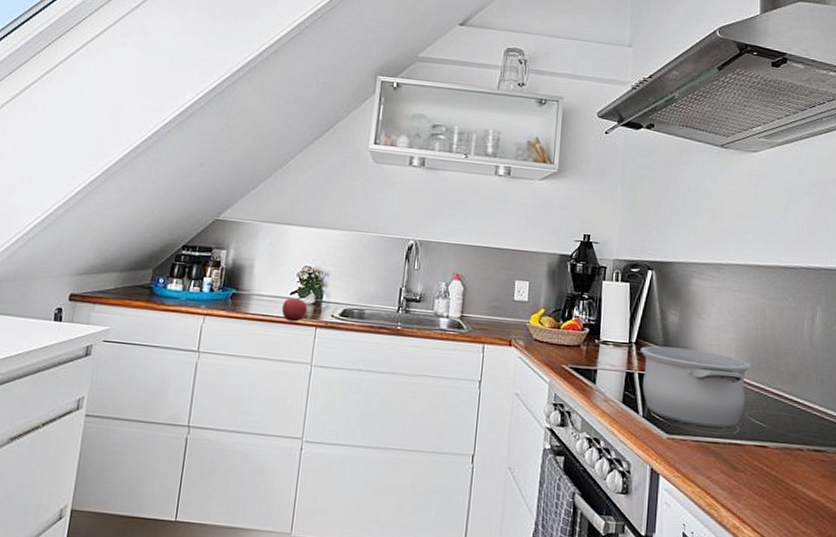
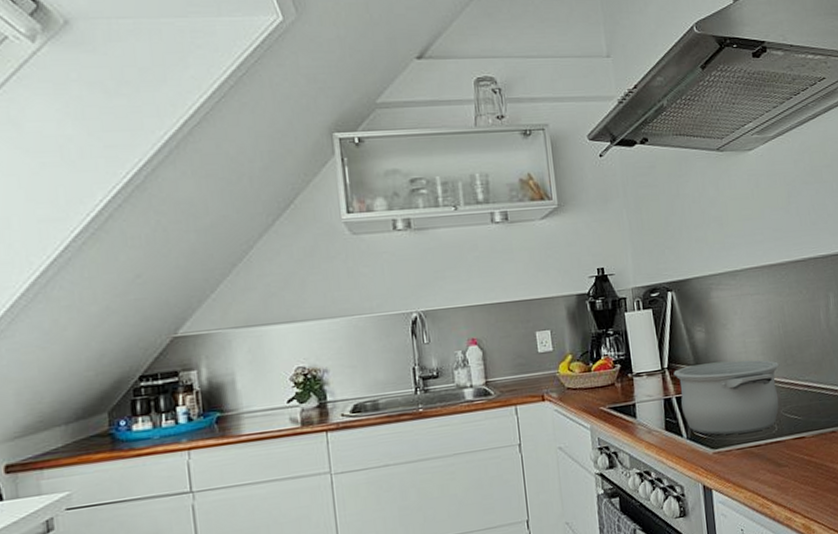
fruit: present [282,296,307,322] -> none [281,402,312,433]

